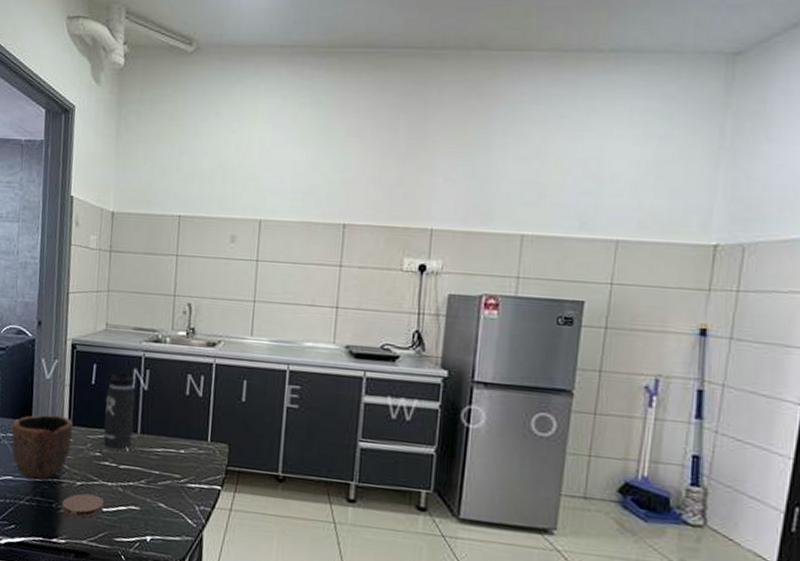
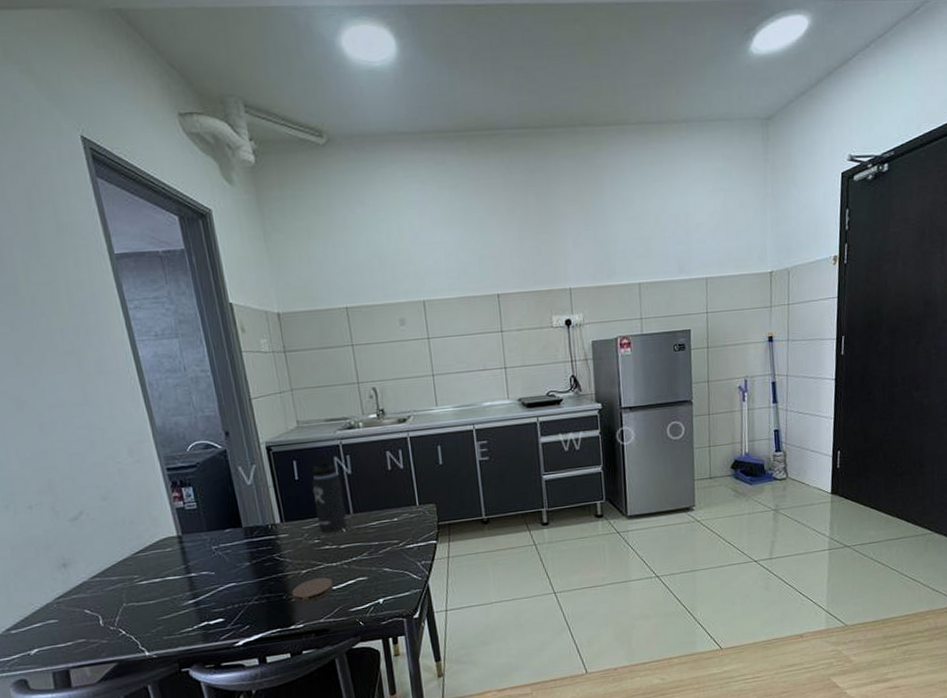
bowl: present [12,414,73,480] -> none [223,515,289,580]

